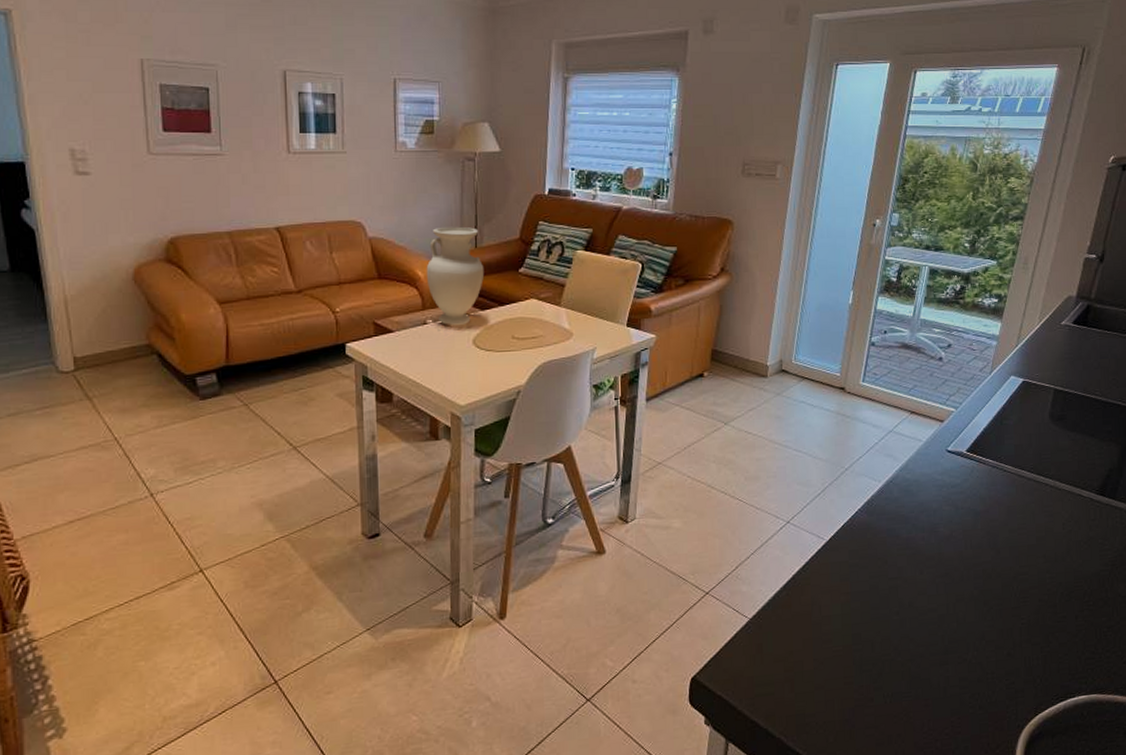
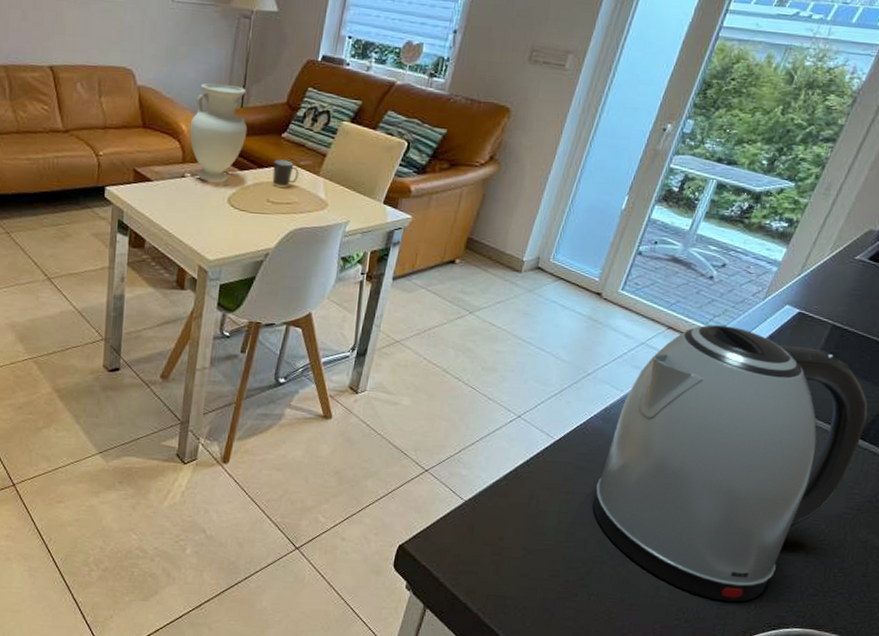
mug: none [514,294,541,322] -> present [272,159,299,188]
kettle: none [872,403,1102,680] -> present [593,325,868,602]

